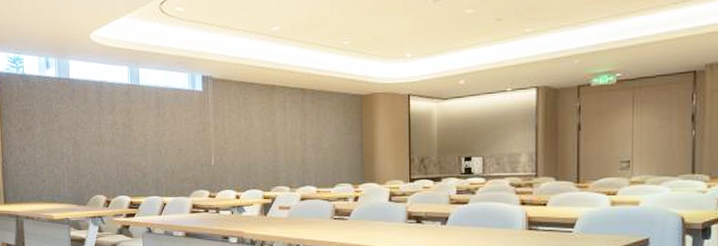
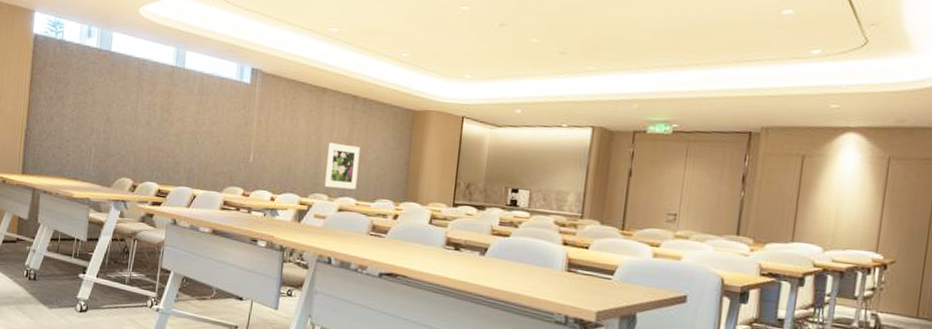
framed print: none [283,136,315,179] -> present [324,142,360,190]

